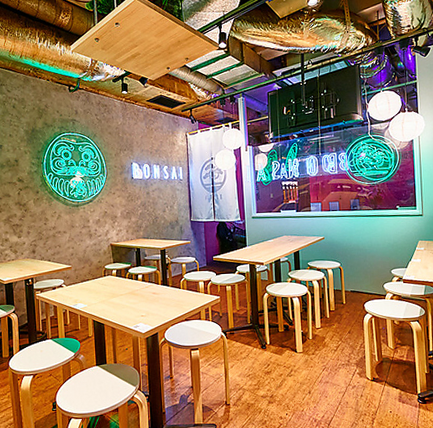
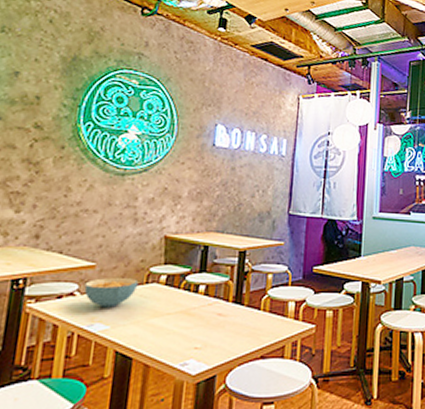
cereal bowl: none [67,273,100,294] -> present [84,277,139,308]

